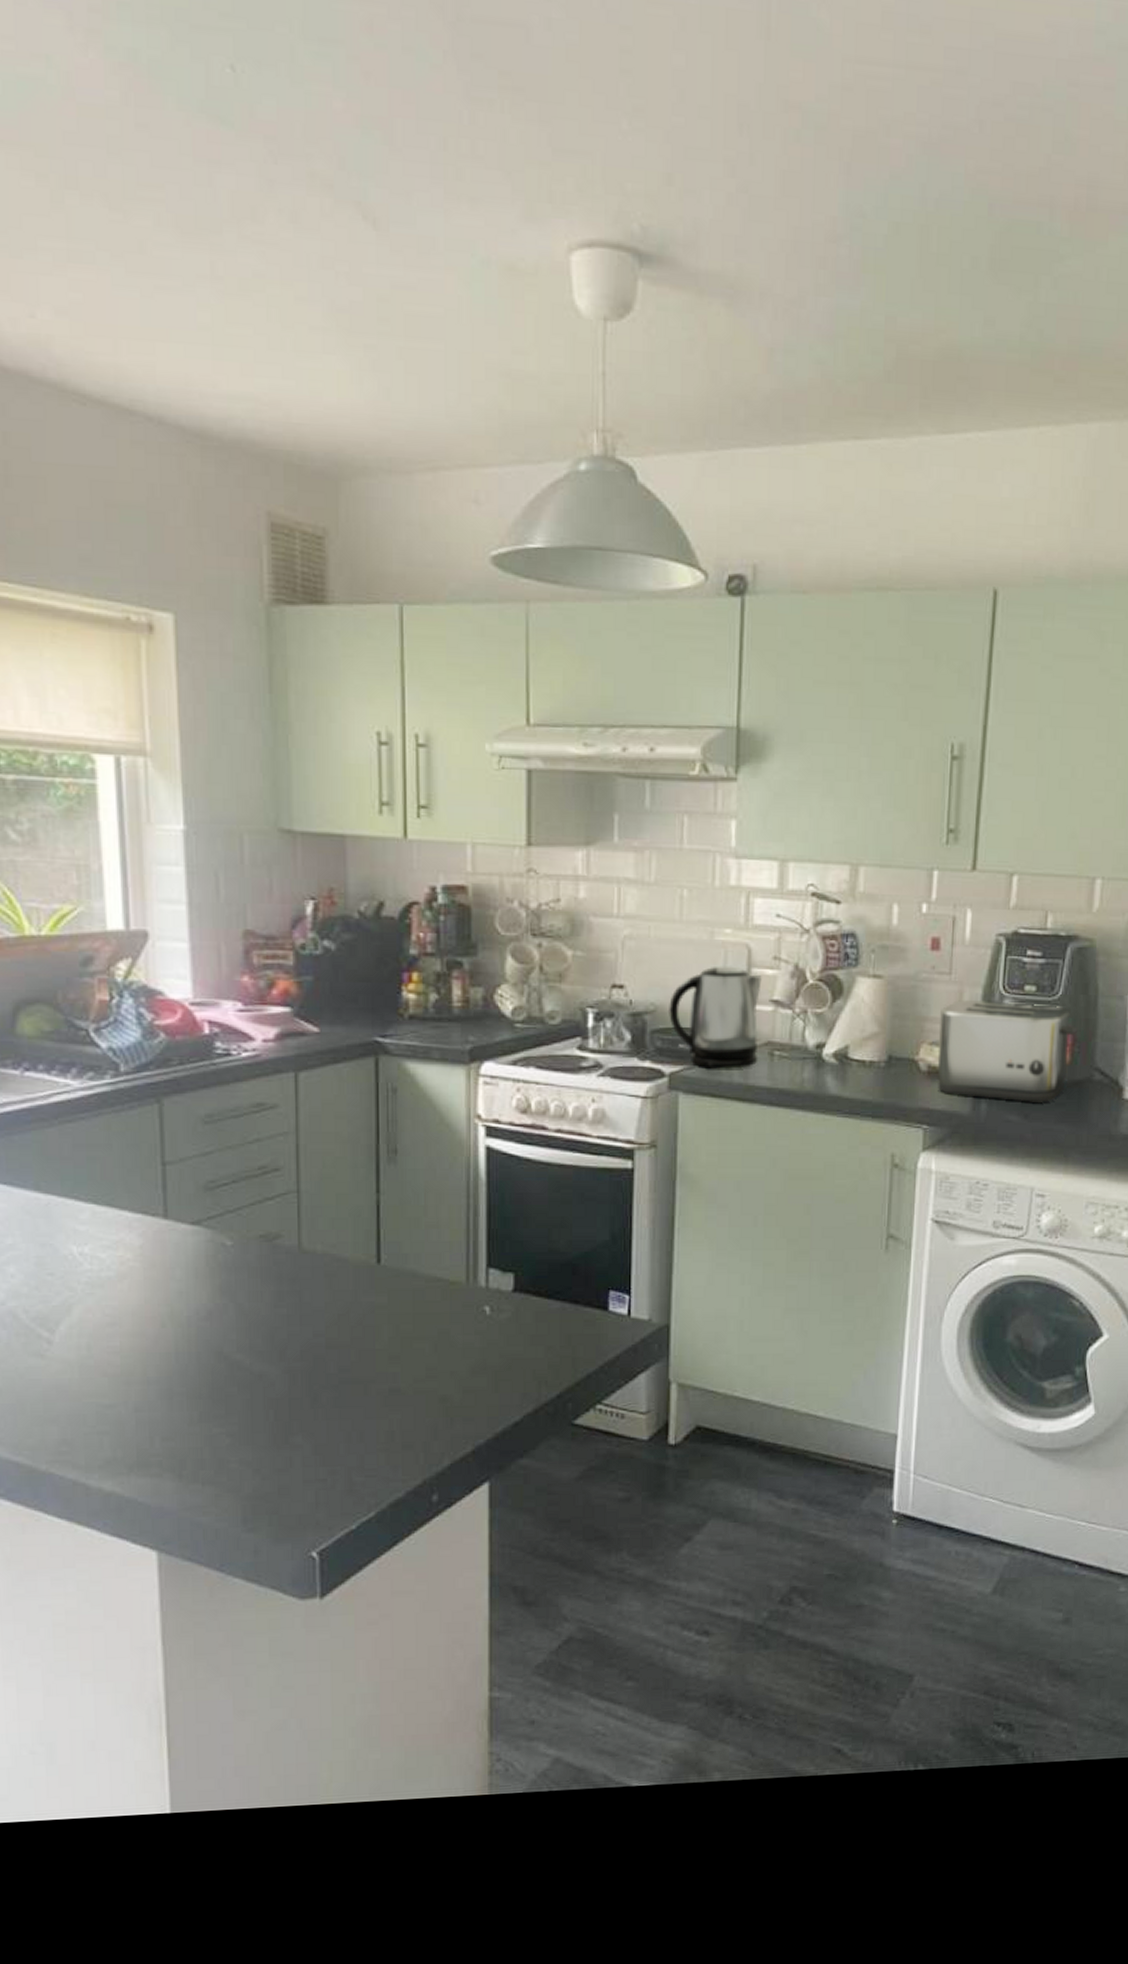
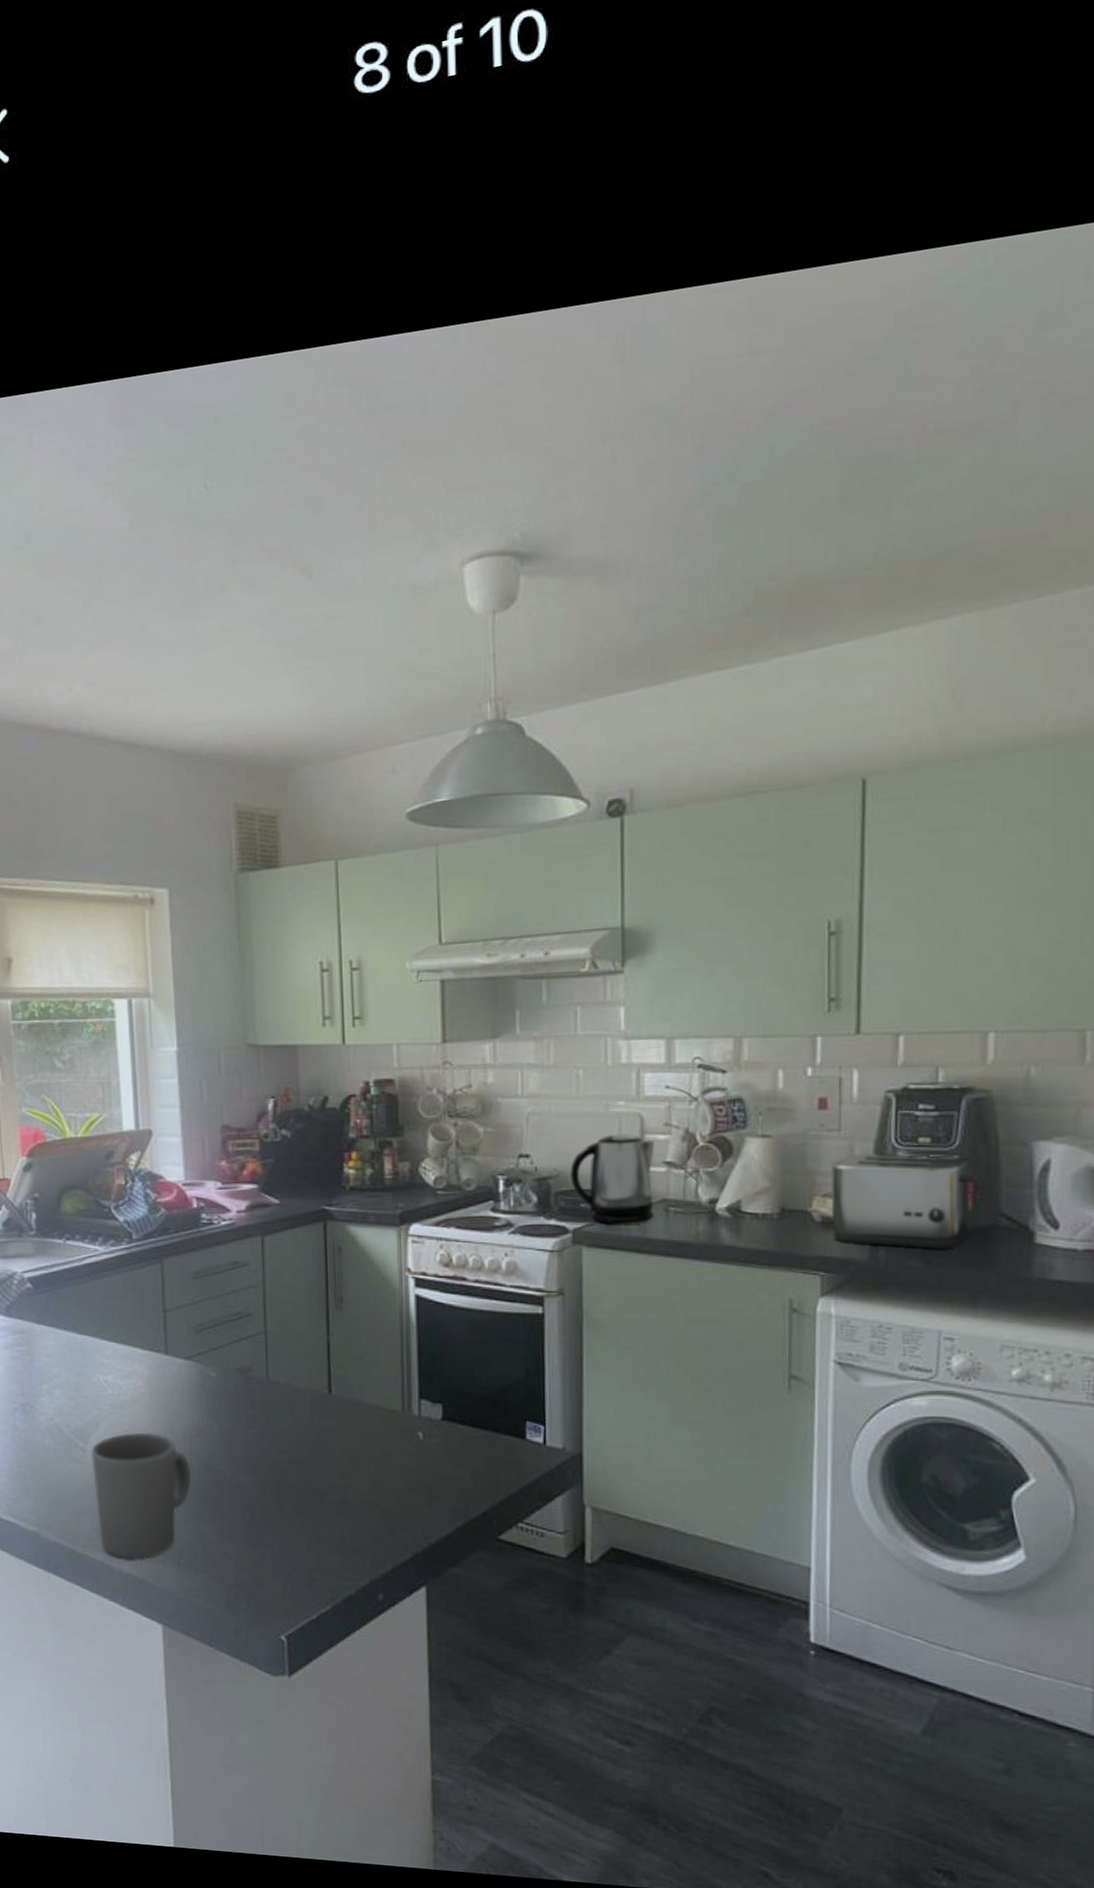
mug: none [60,1316,199,1474] -> present [91,1432,192,1559]

